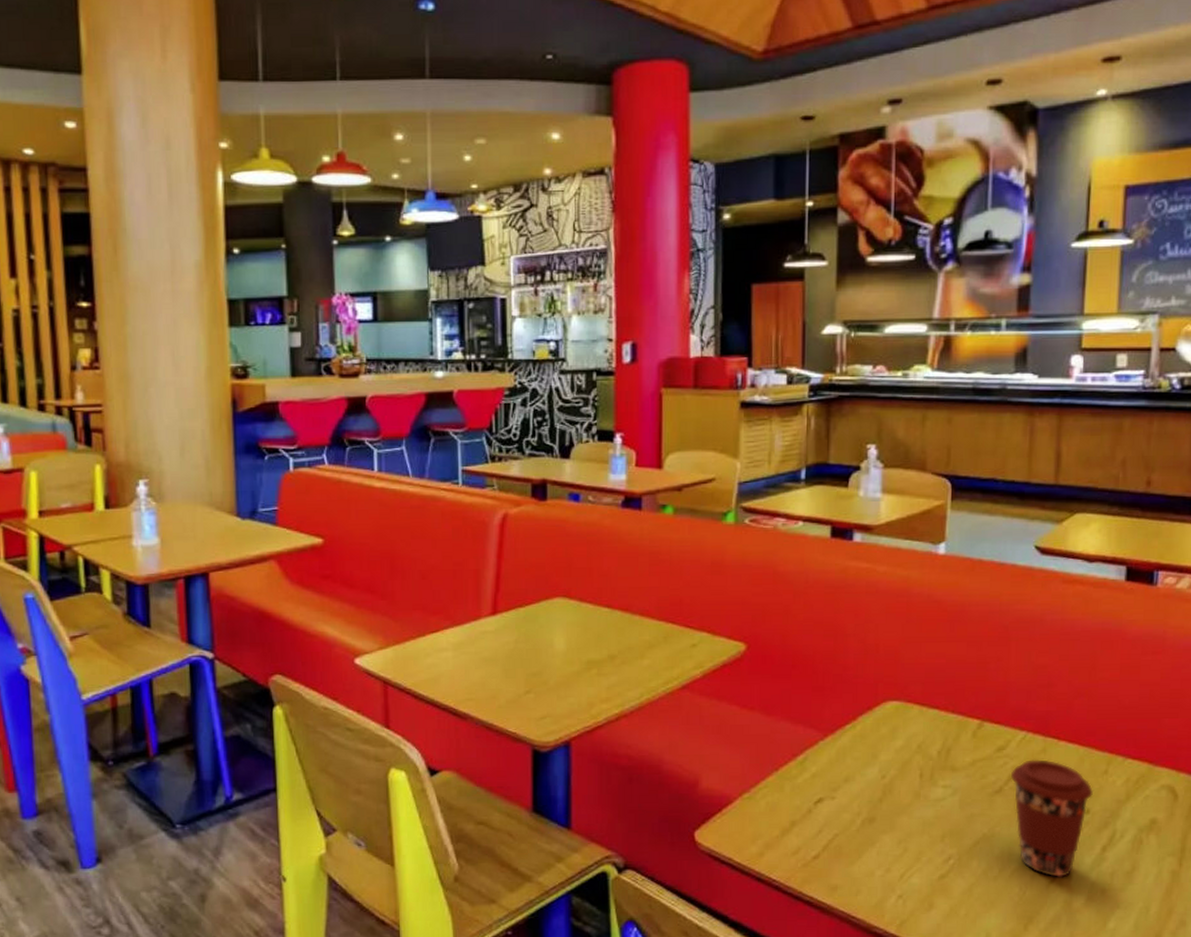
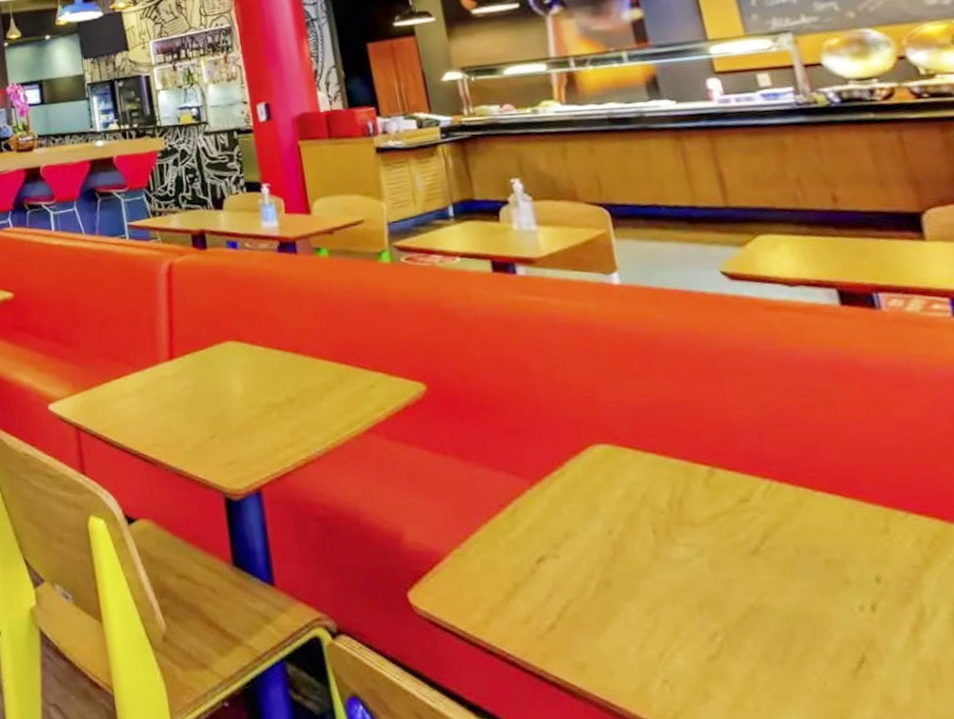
coffee cup: present [1010,759,1094,877] -> none [764,514,882,665]

